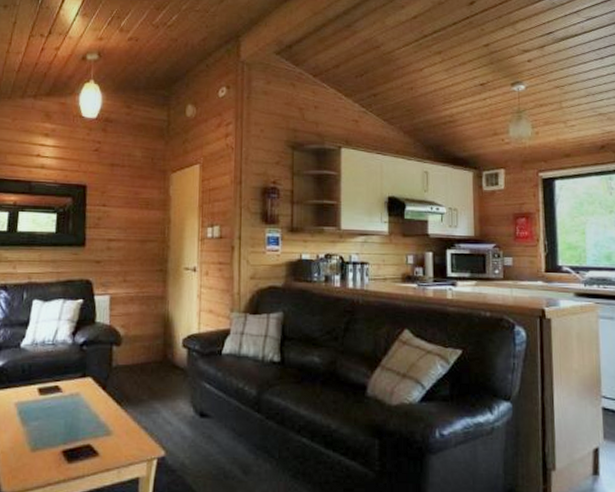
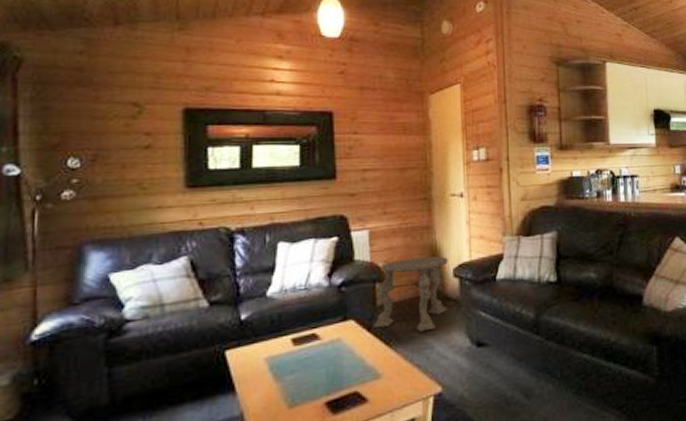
side table: none [108,325,179,396] -> present [373,256,448,332]

